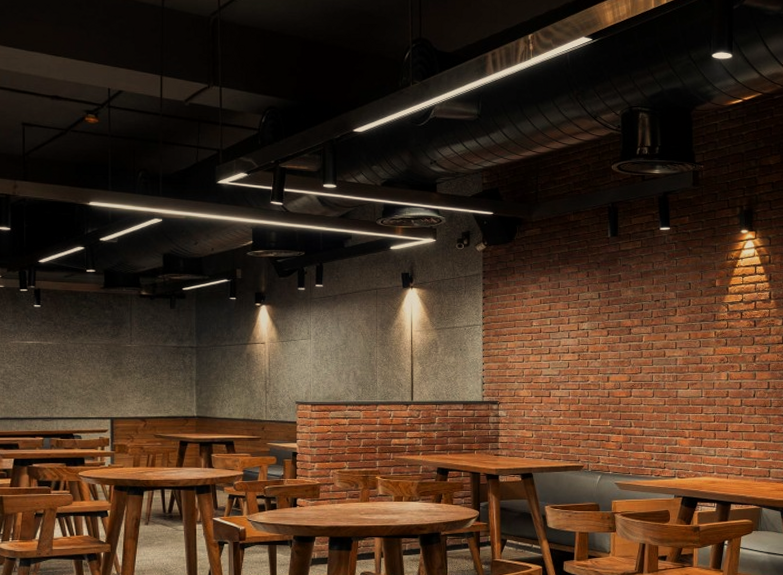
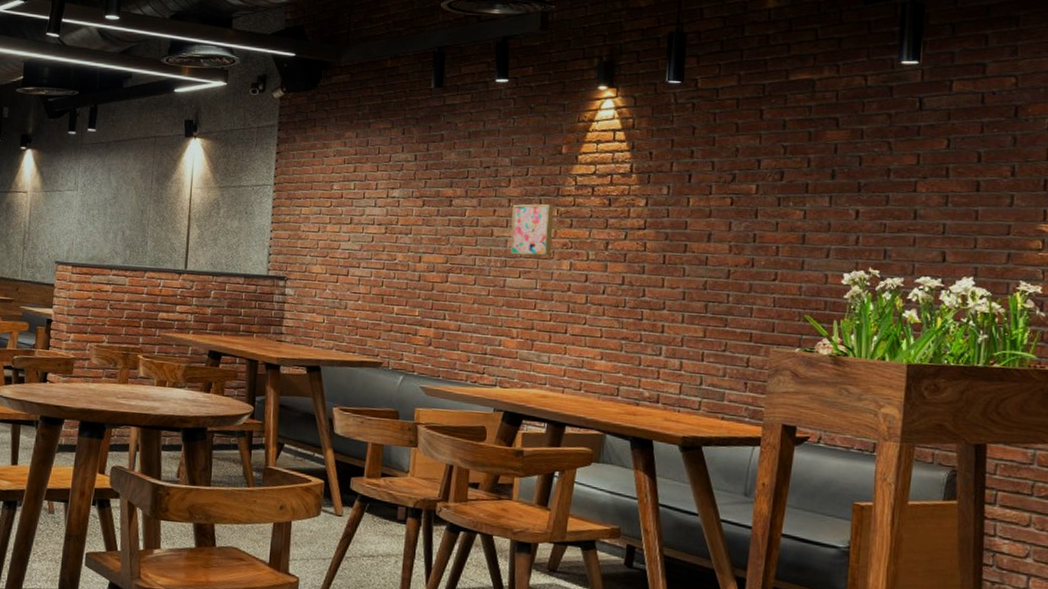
wall art: none [679,327,712,371] -> present [510,203,555,257]

